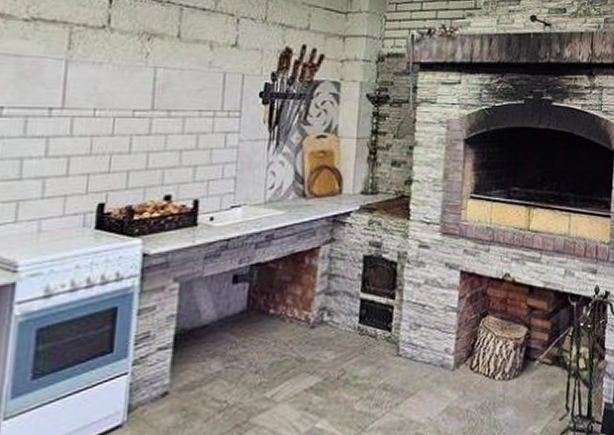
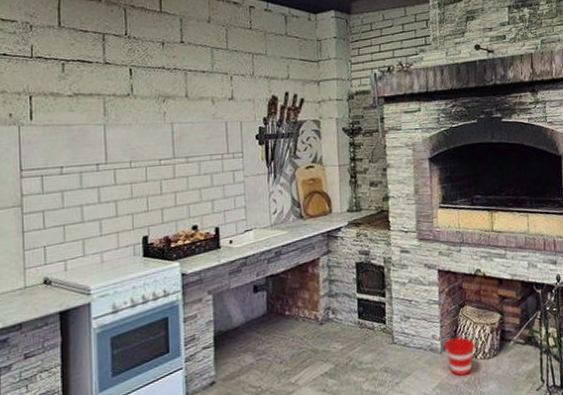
bucket: none [458,345,495,400] -> present [444,330,476,376]

